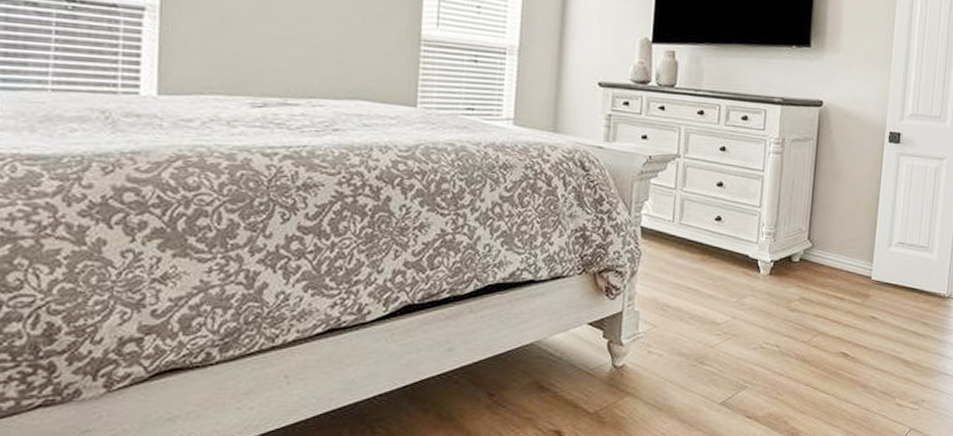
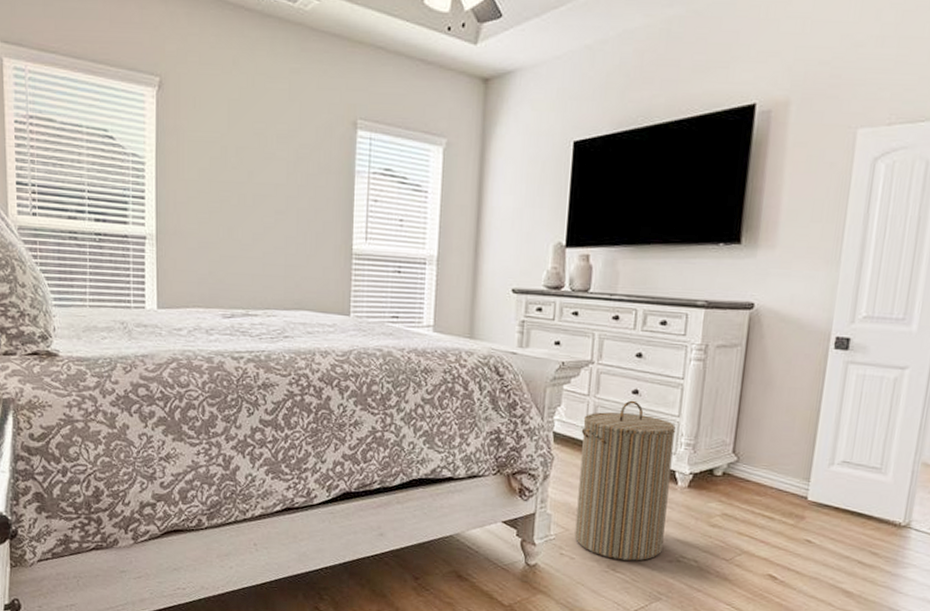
laundry hamper: none [663,192,758,352] -> present [574,400,676,561]

